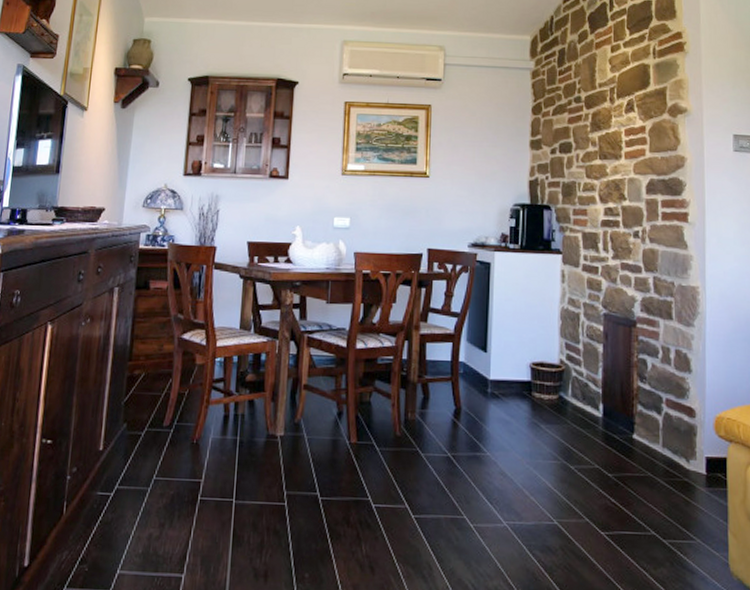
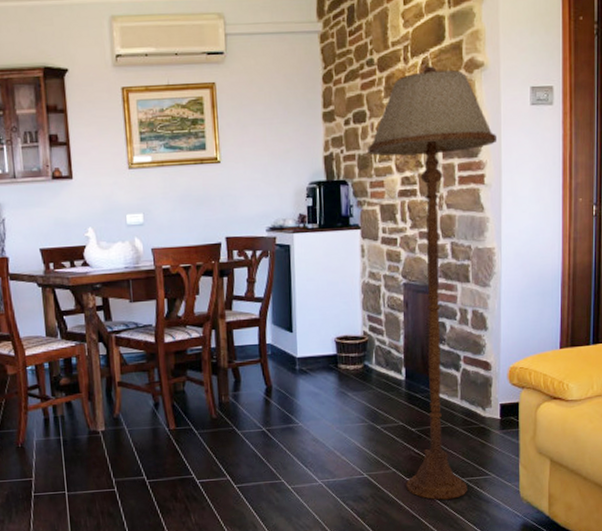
floor lamp: none [572,107,701,564] -> present [368,66,498,500]

